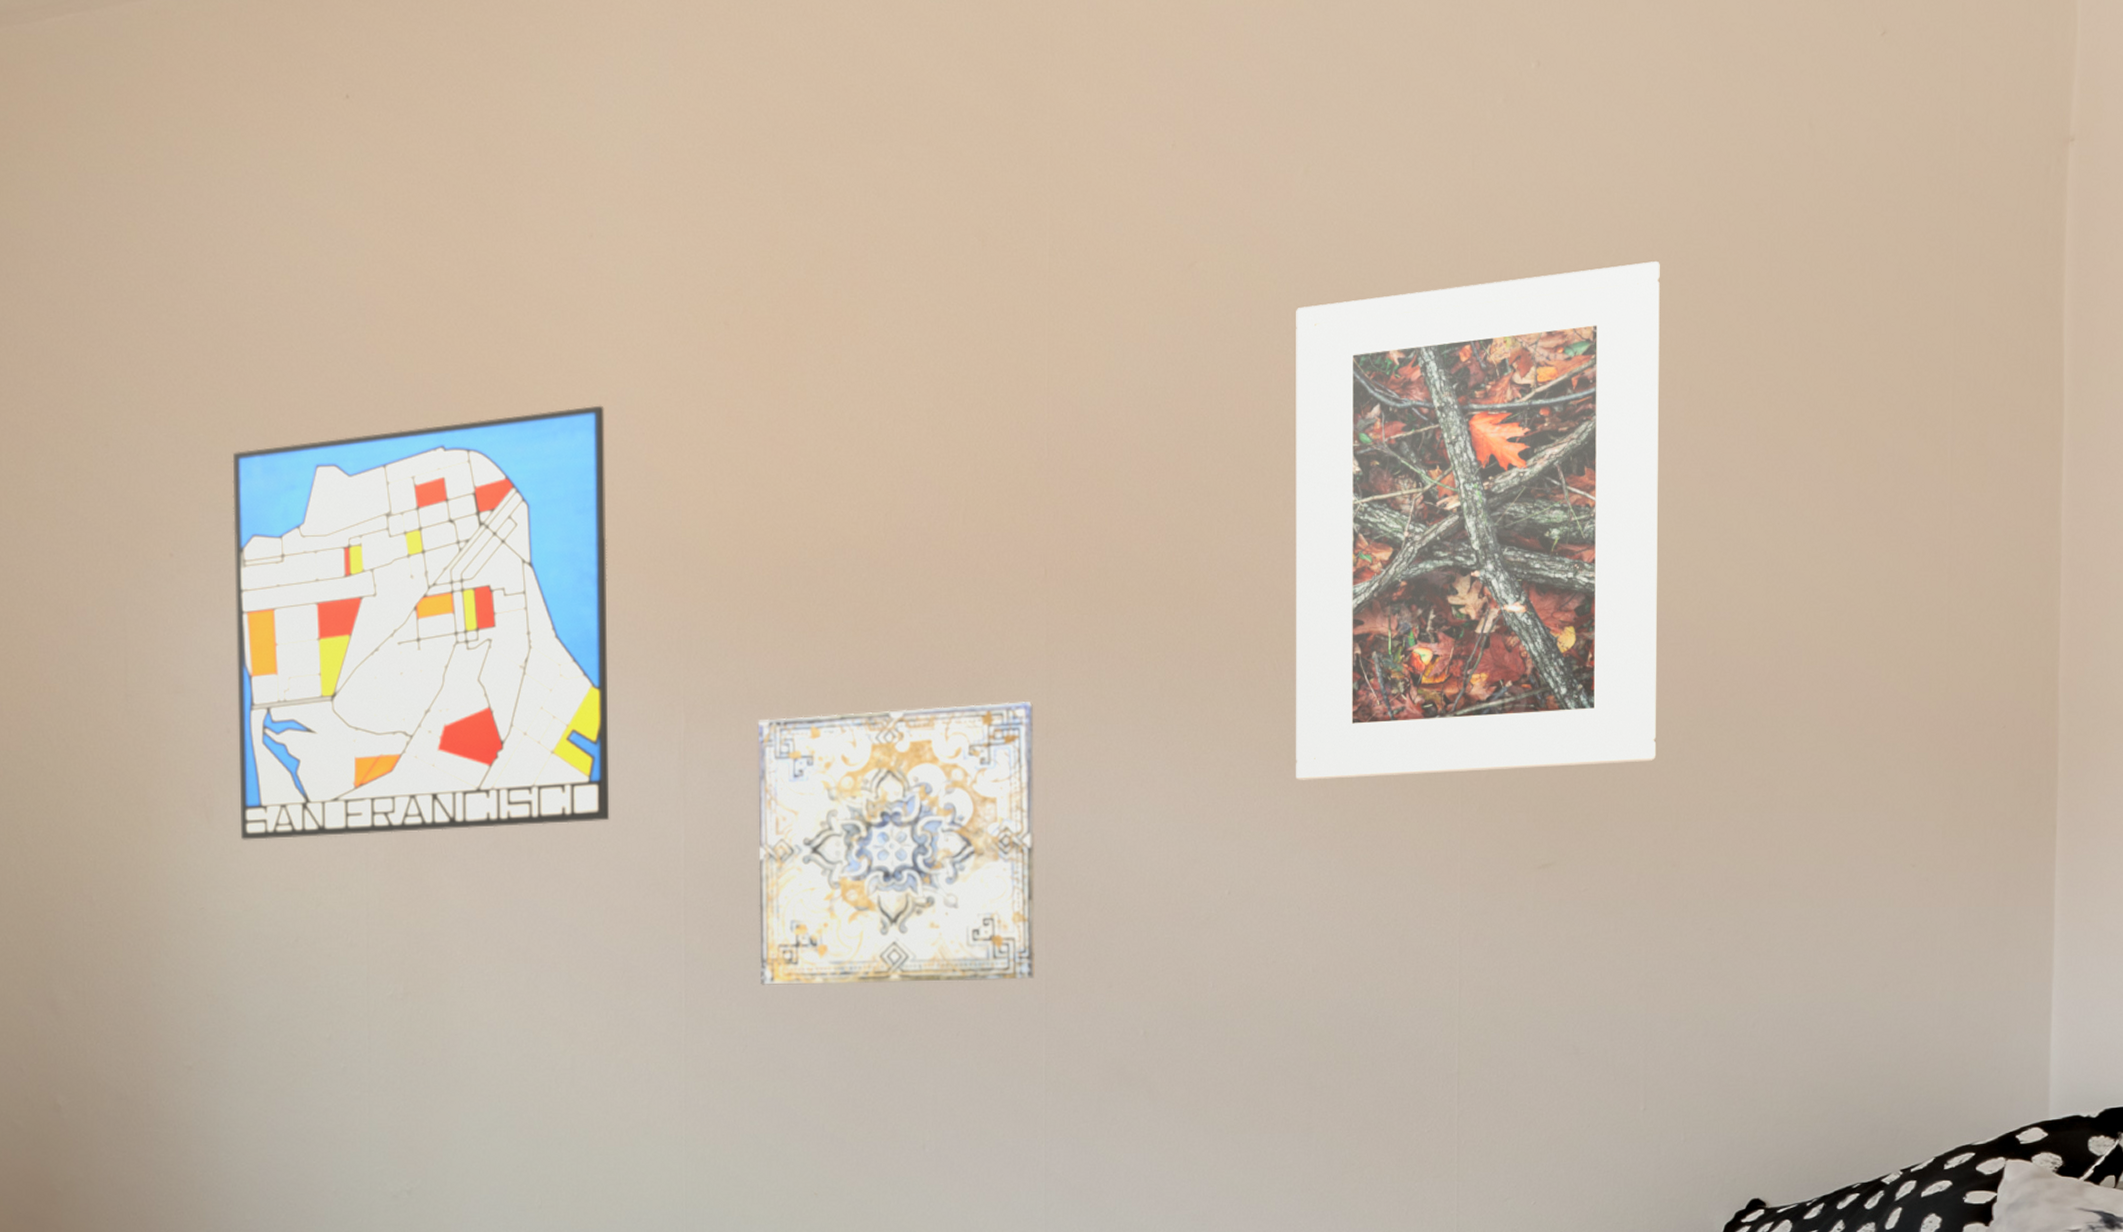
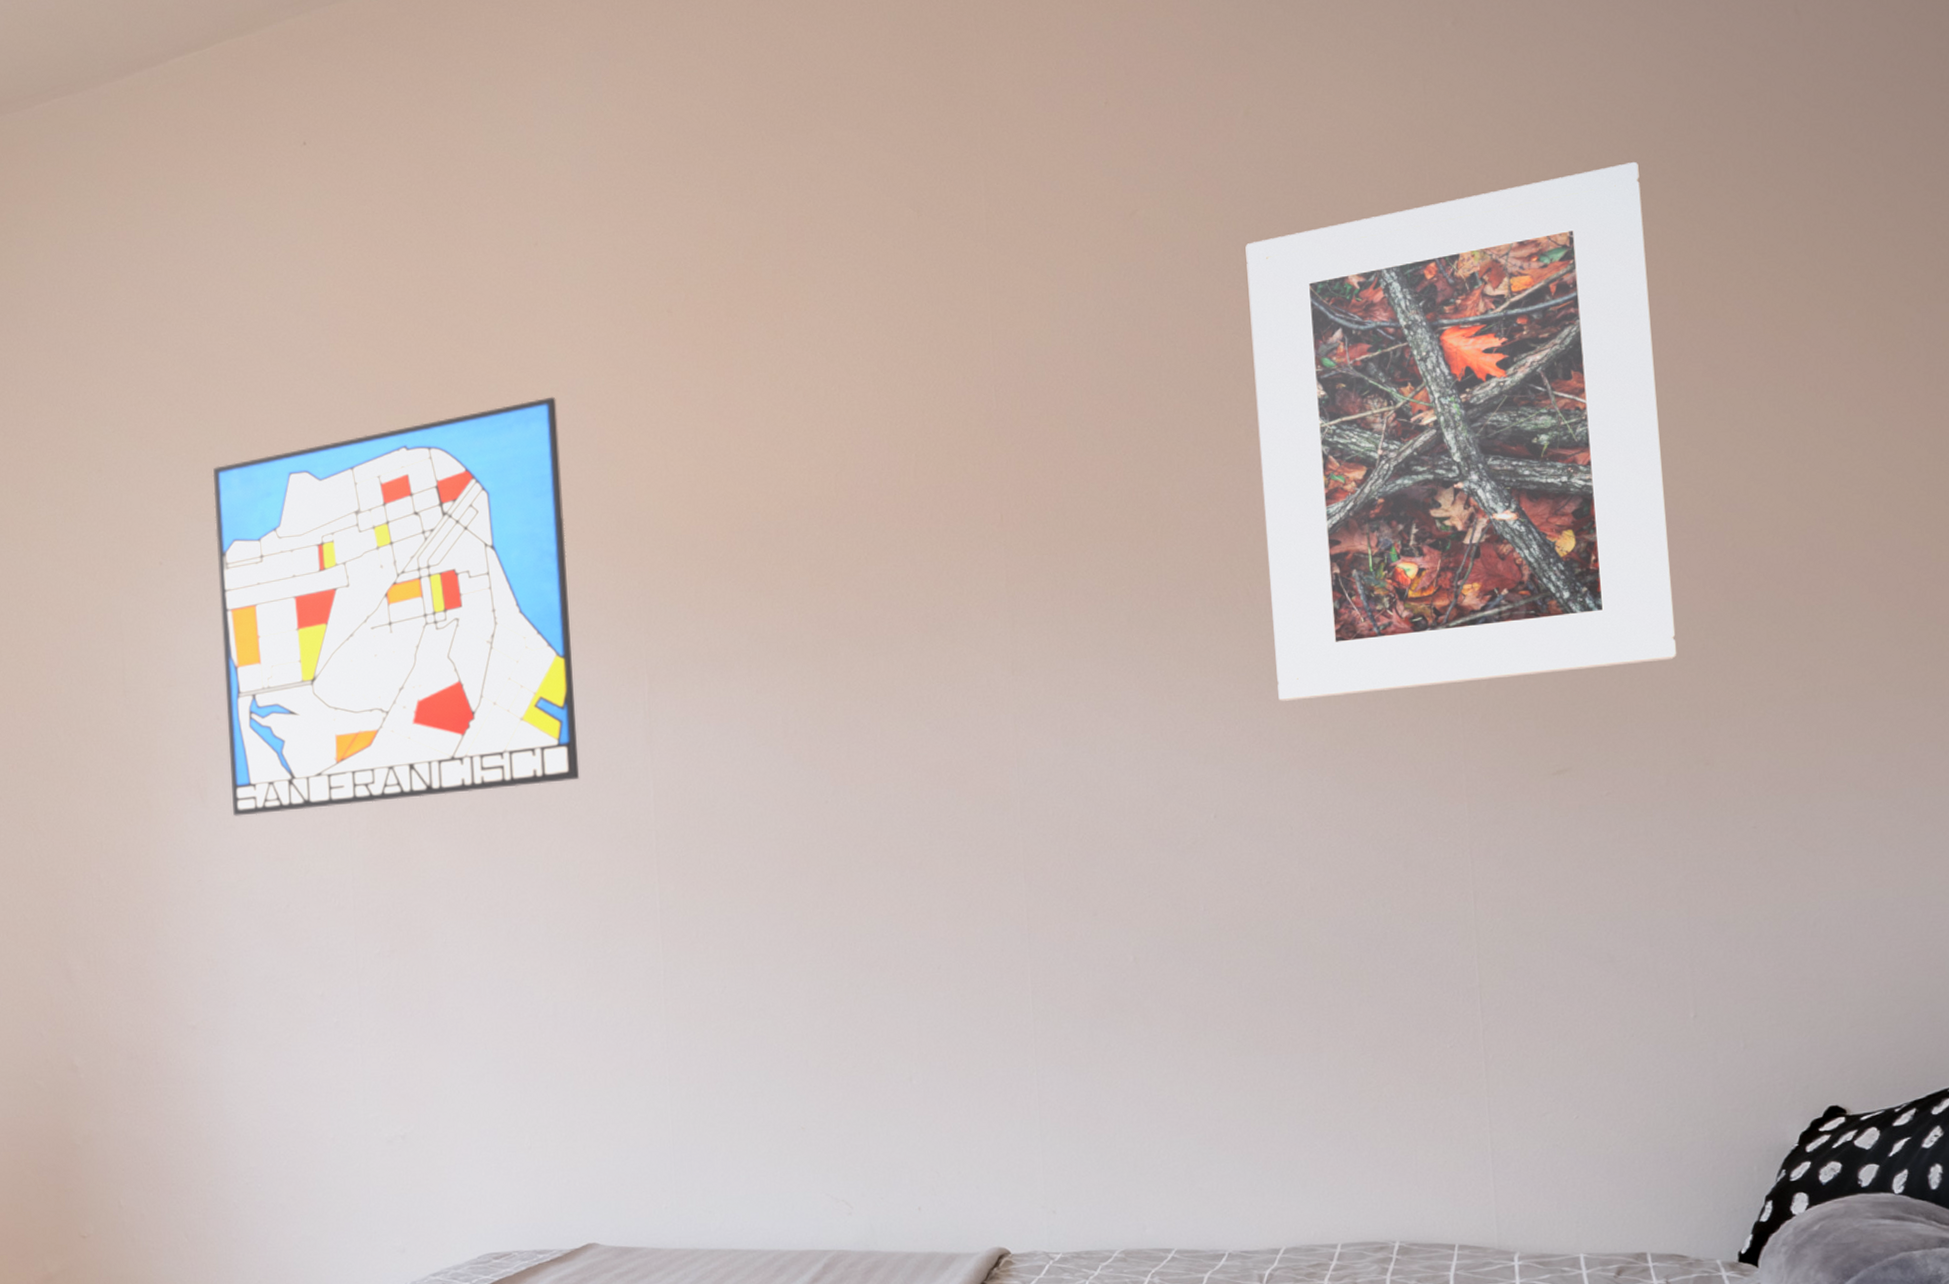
wall art: present [758,702,1035,985] -> none [721,642,1015,928]

